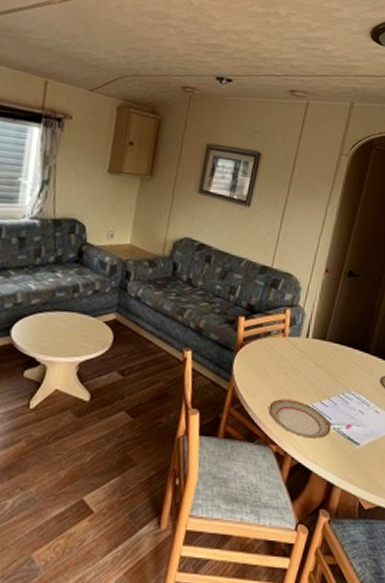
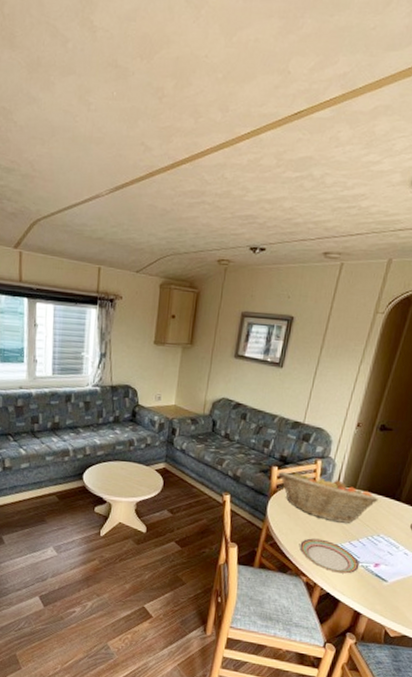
fruit basket: none [245,322,348,380] -> present [278,471,378,523]

